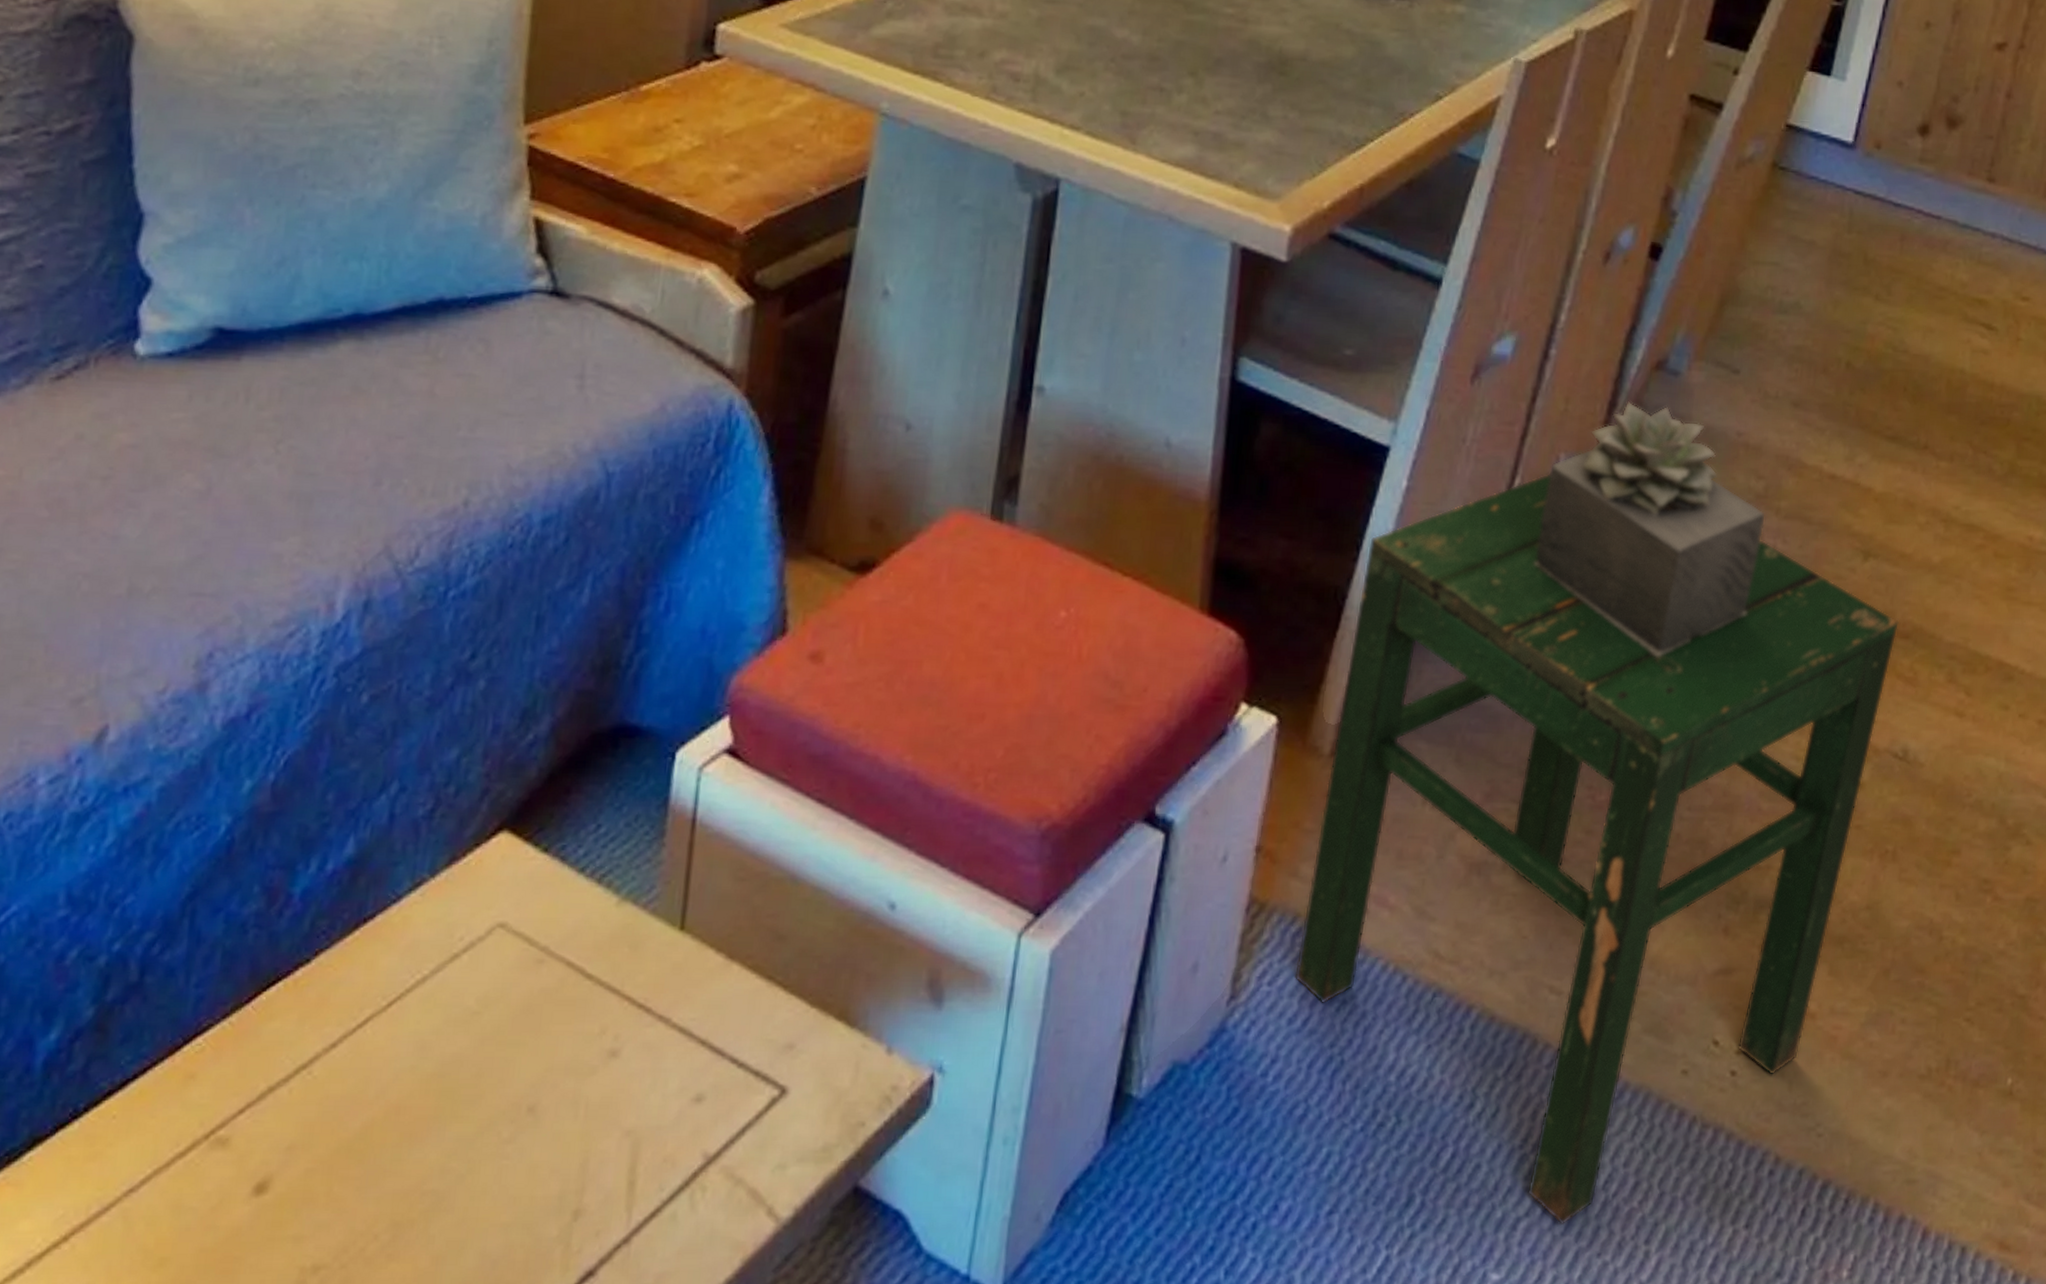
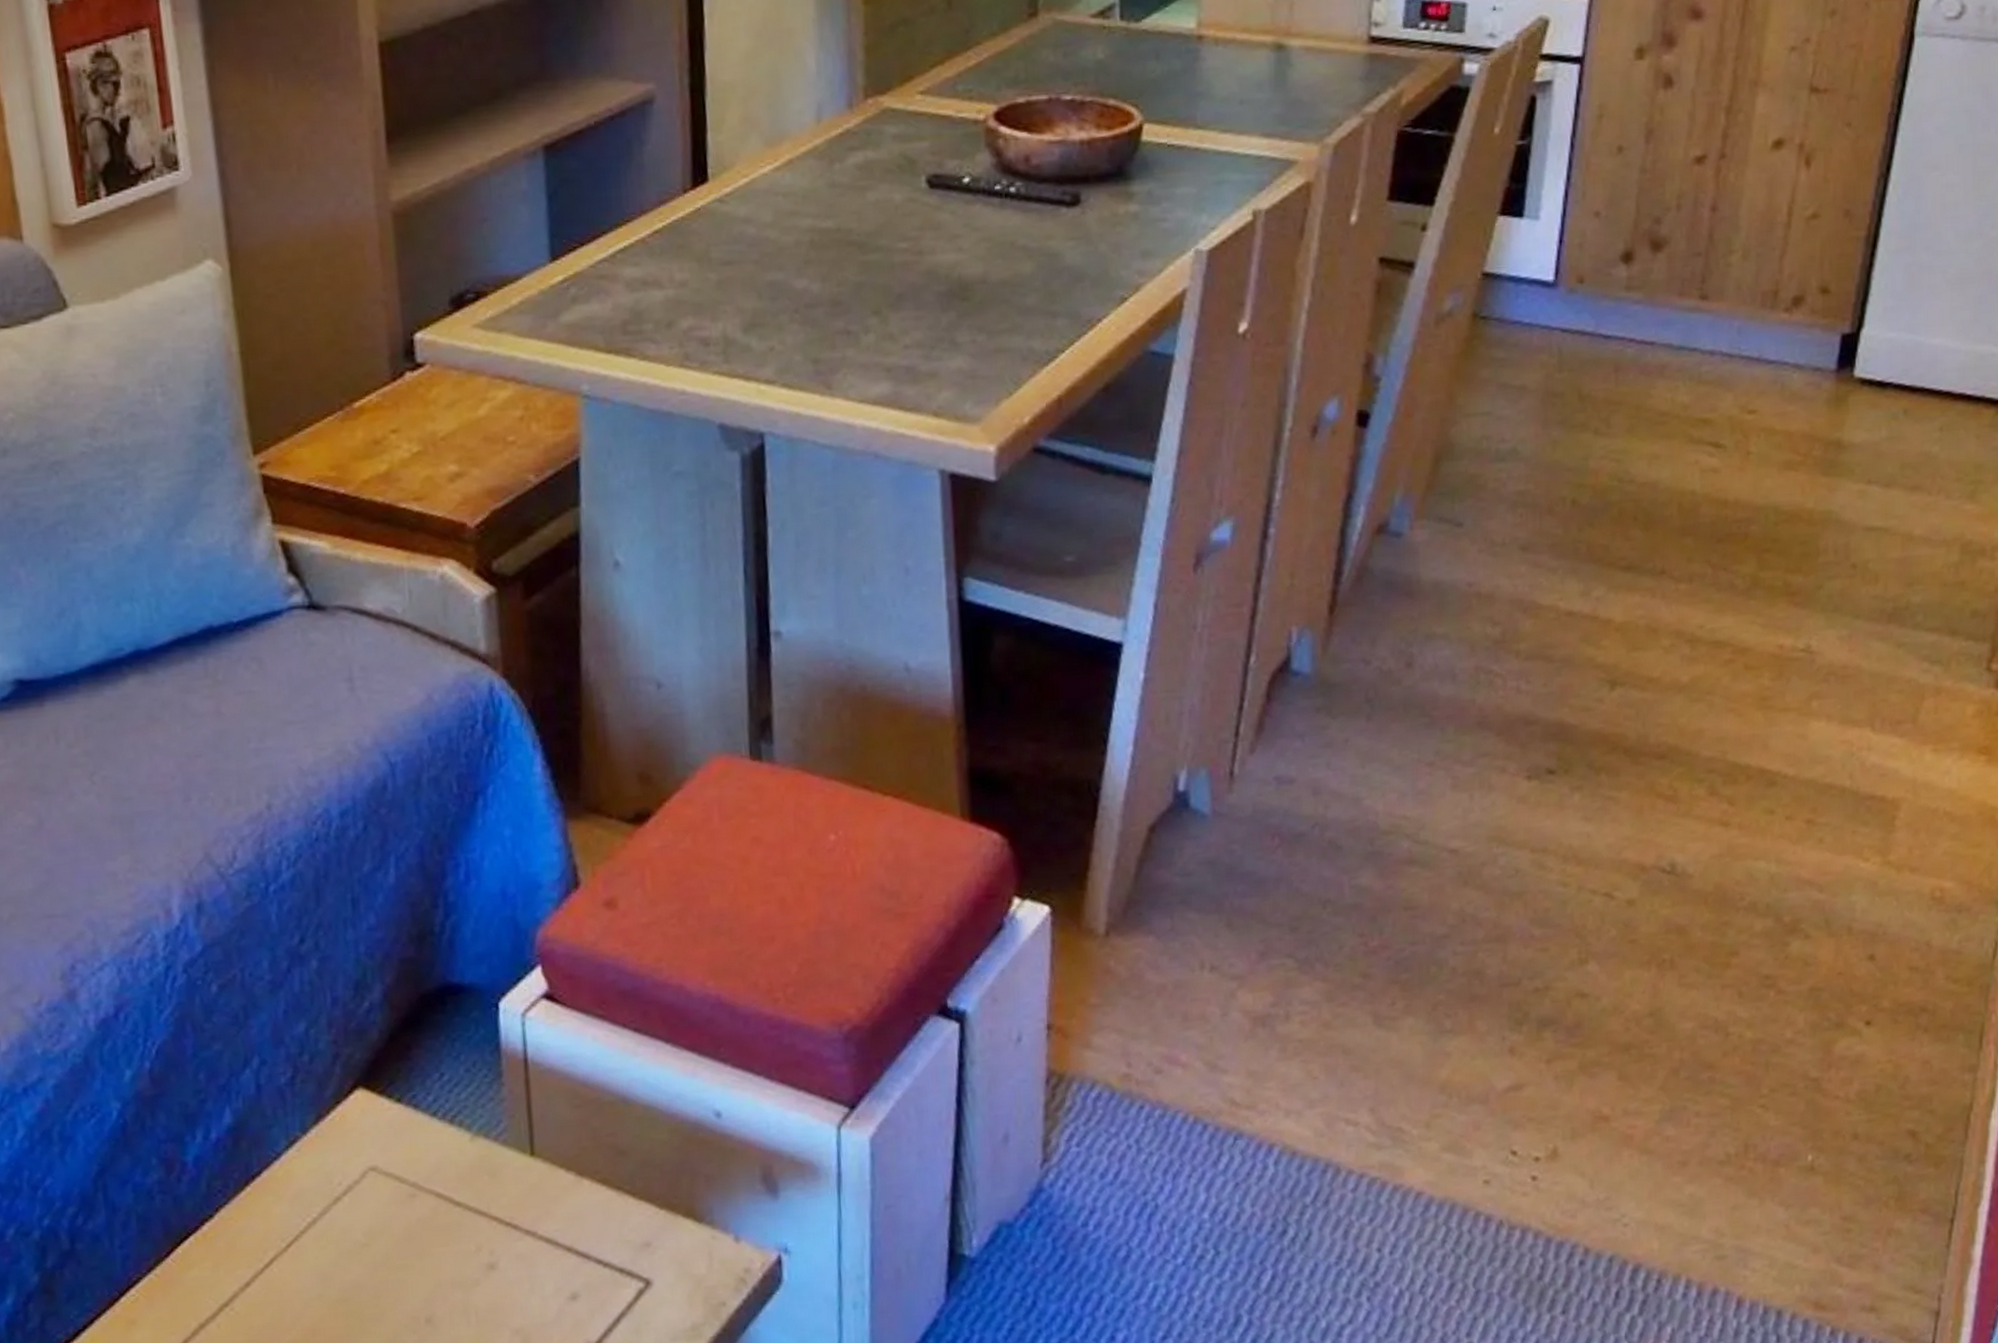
stool: present [1294,474,1900,1226] -> none [1099,648,1654,1329]
succulent plant: present [1534,401,1766,657] -> none [1280,568,1507,807]

